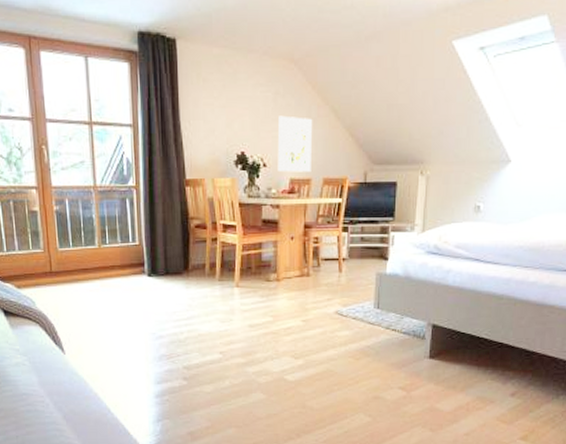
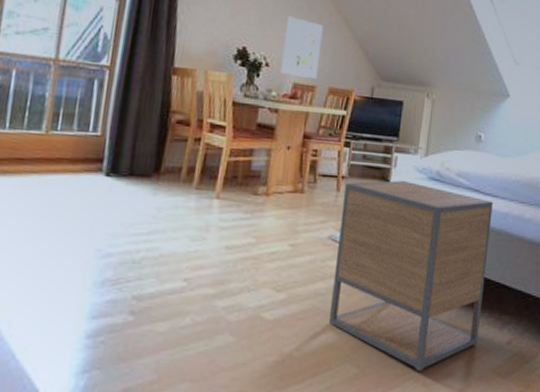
nightstand: none [341,257,494,420] -> present [328,180,493,372]

